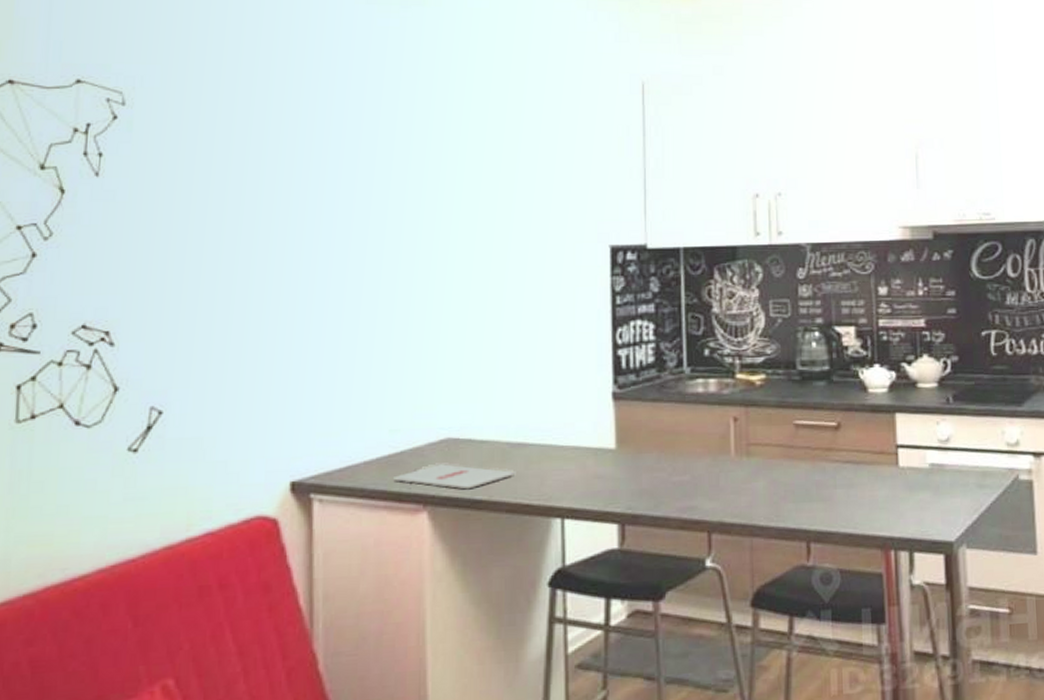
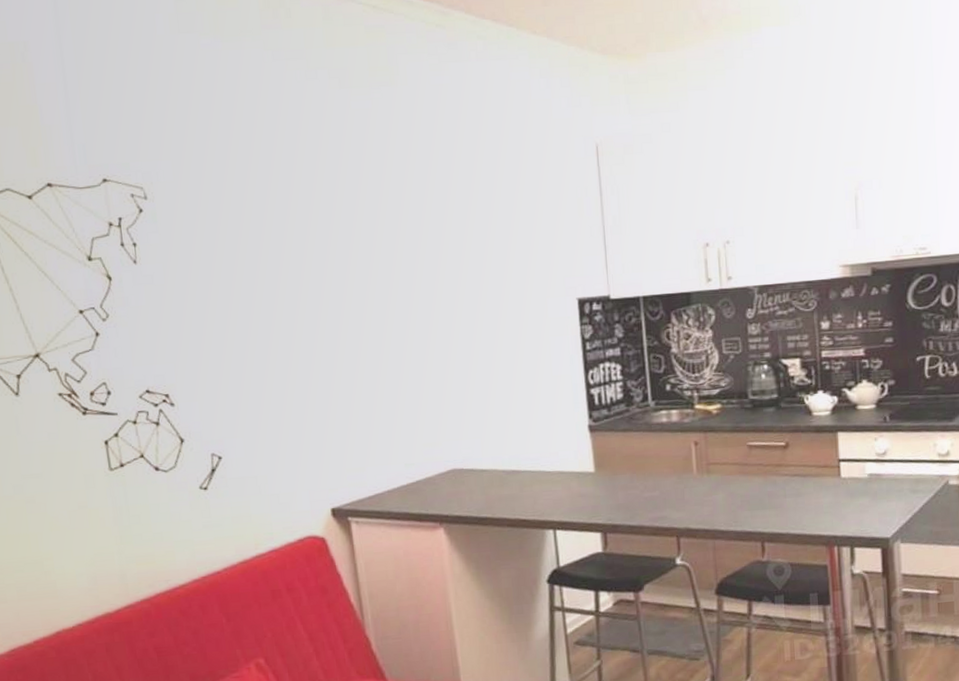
magazine: present [392,464,515,490] -> none [412,490,512,510]

